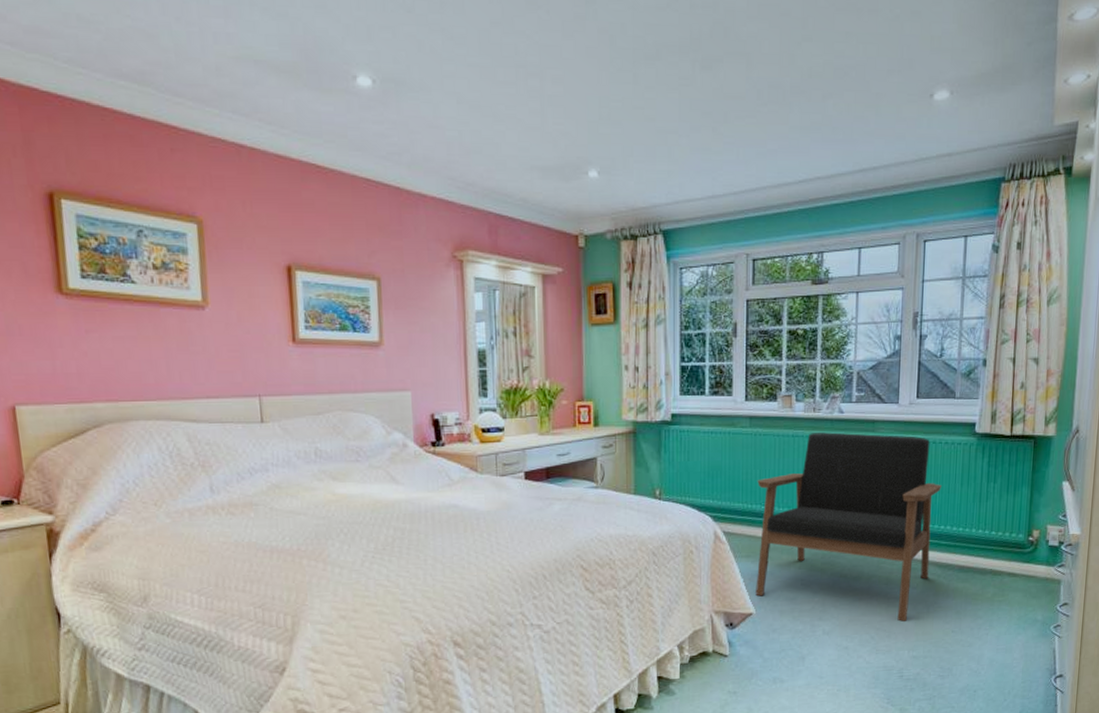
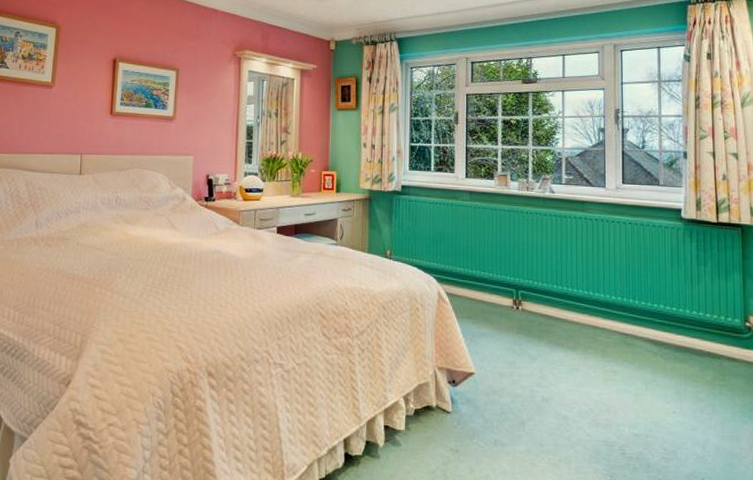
armchair: present [756,432,941,622] -> none [476,209,652,396]

